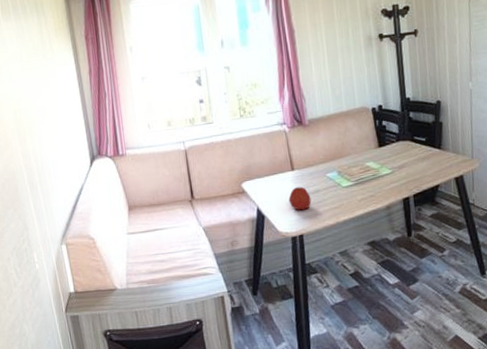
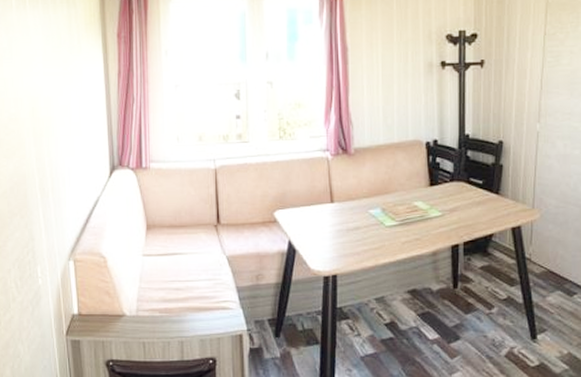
apple: present [288,187,312,211] -> none [324,221,349,248]

